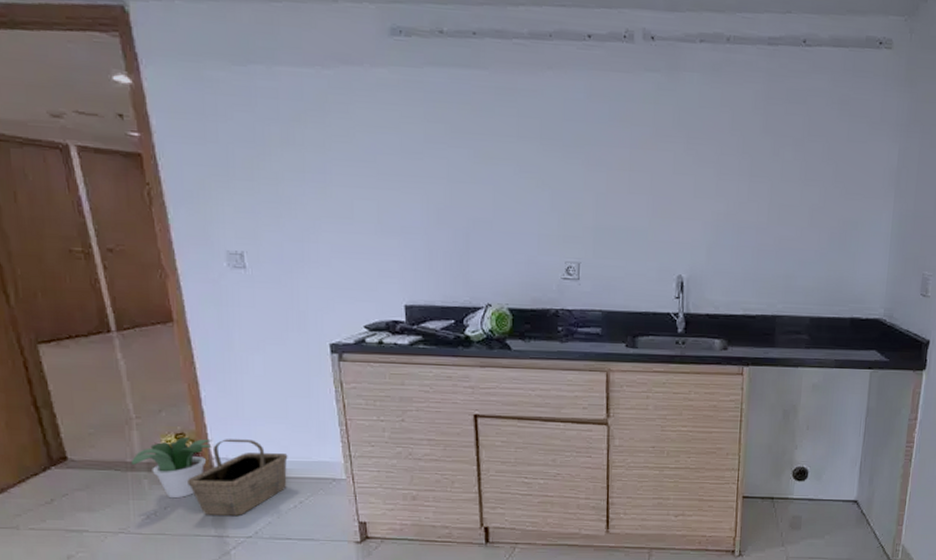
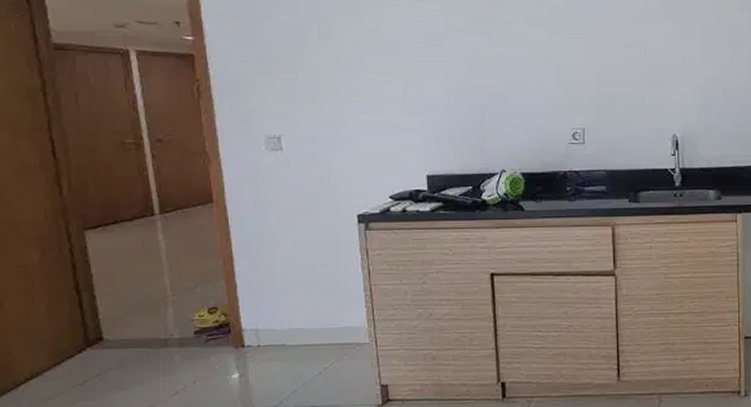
potted plant: present [130,436,212,499] -> none [164,310,243,373]
basket: present [187,439,288,516] -> none [217,310,315,387]

